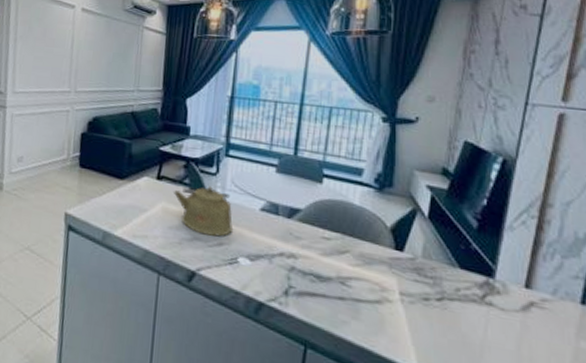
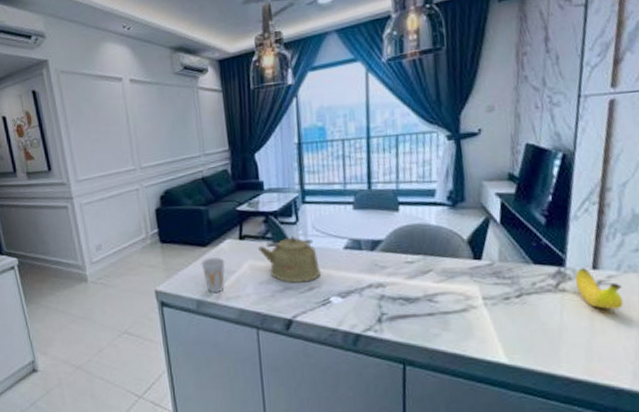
cup: none [114,191,139,229] -> present [201,257,225,294]
banana: none [504,283,557,339] -> present [575,268,624,310]

